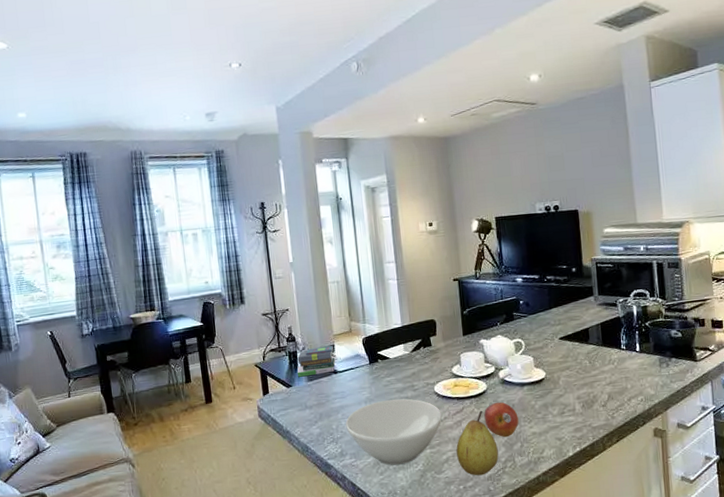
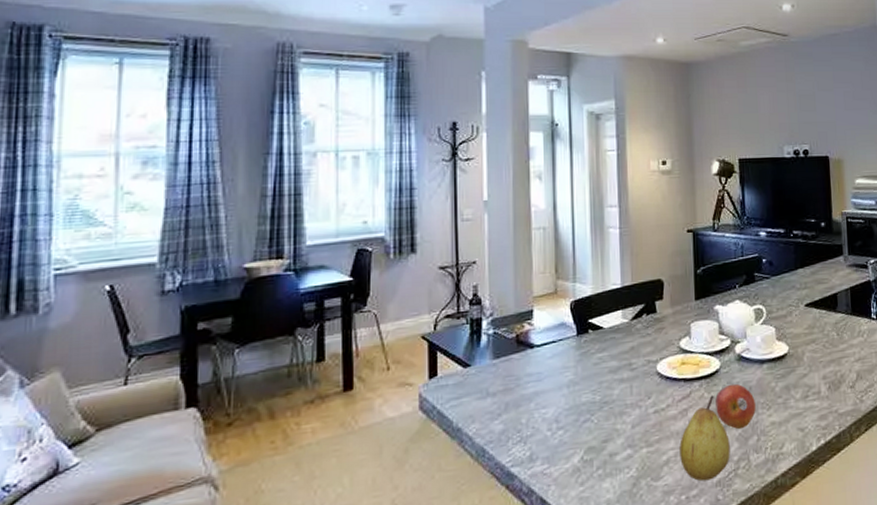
books: present [297,346,336,377] -> none [479,311,533,353]
bowl: present [345,398,442,466] -> none [539,381,664,472]

